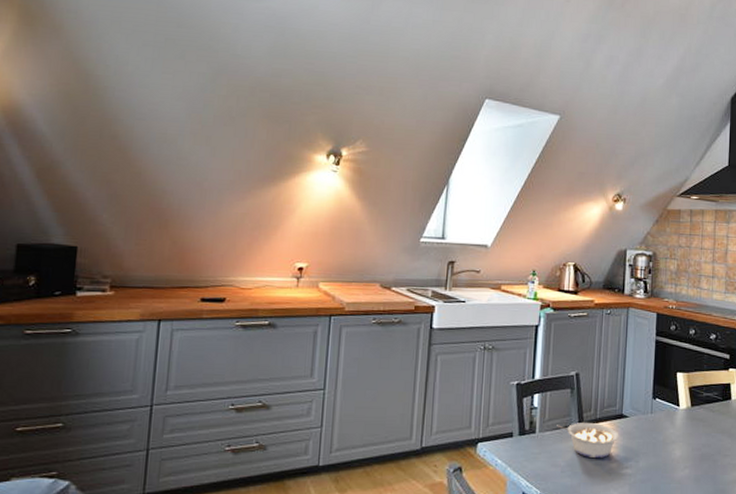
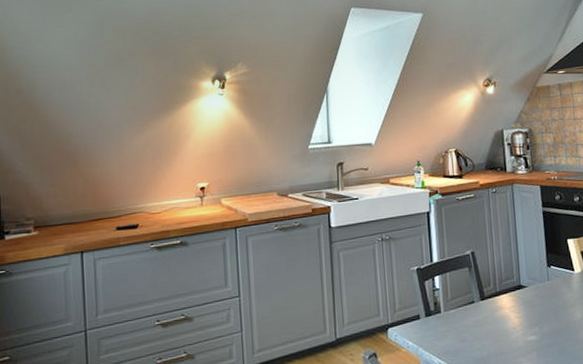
legume: present [557,422,619,459] -> none [460,296,521,330]

